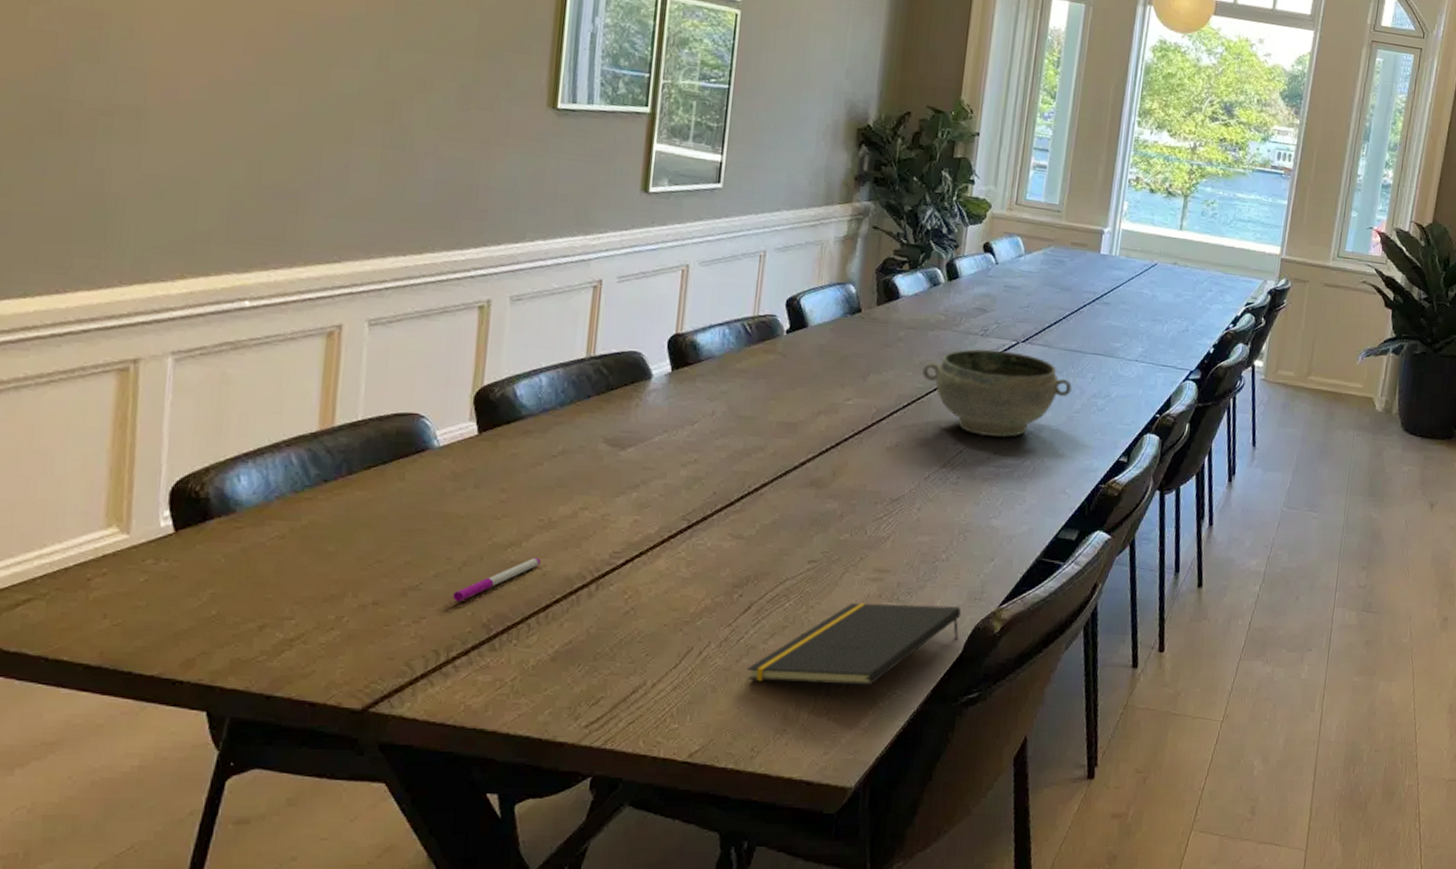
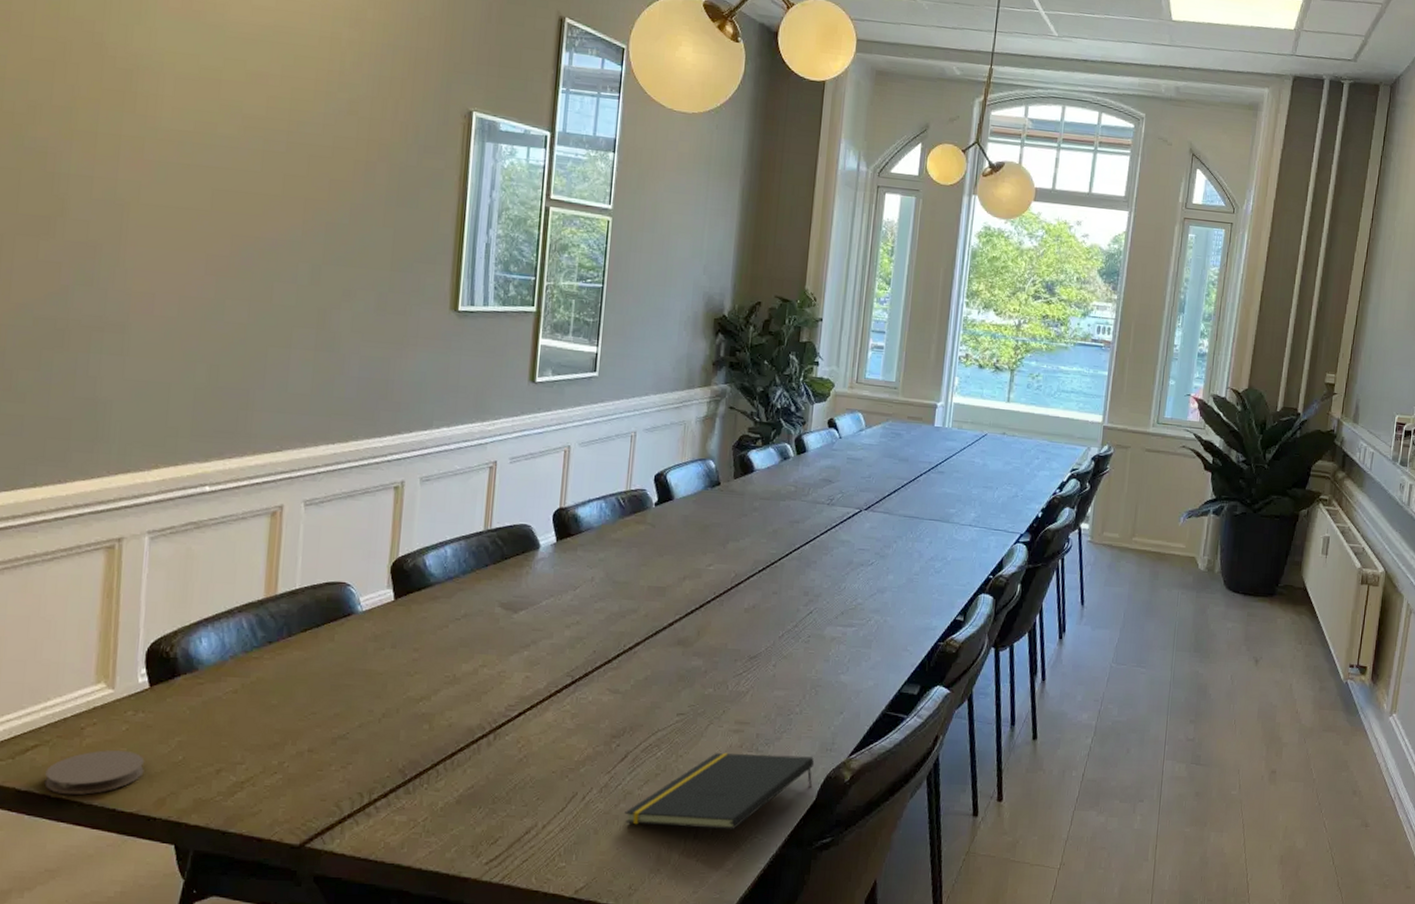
coaster: none [40,604,169,656] -> present [44,750,145,795]
pen: present [452,557,541,603] -> none [374,709,447,750]
bowl: present [921,349,1072,437] -> none [774,517,911,598]

